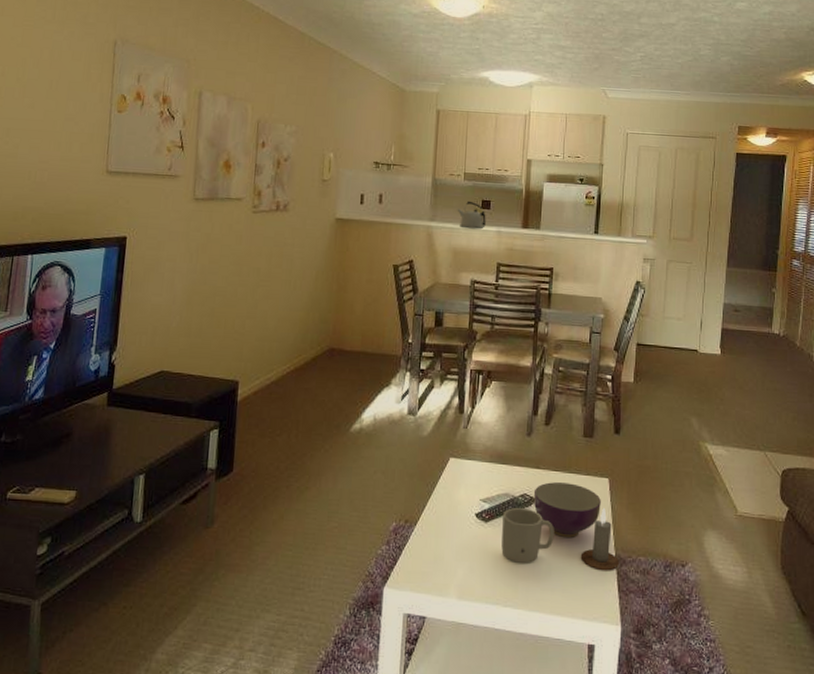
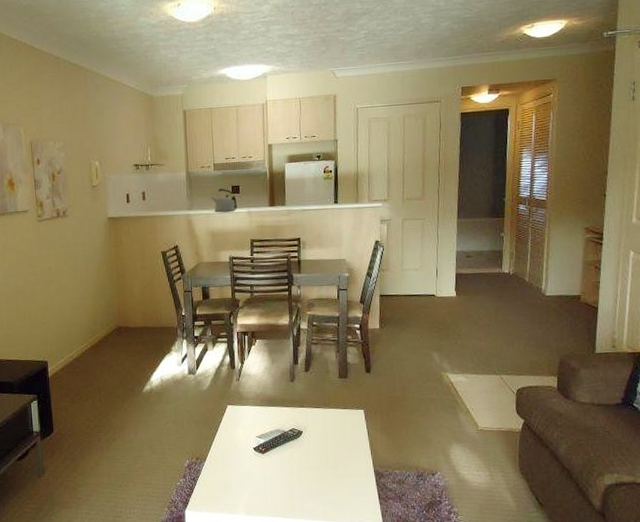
mug: present [501,508,555,563] -> none [276,440,321,483]
bowl: present [533,482,601,539] -> none [300,416,359,461]
candle: present [581,507,619,570] -> none [345,433,378,483]

